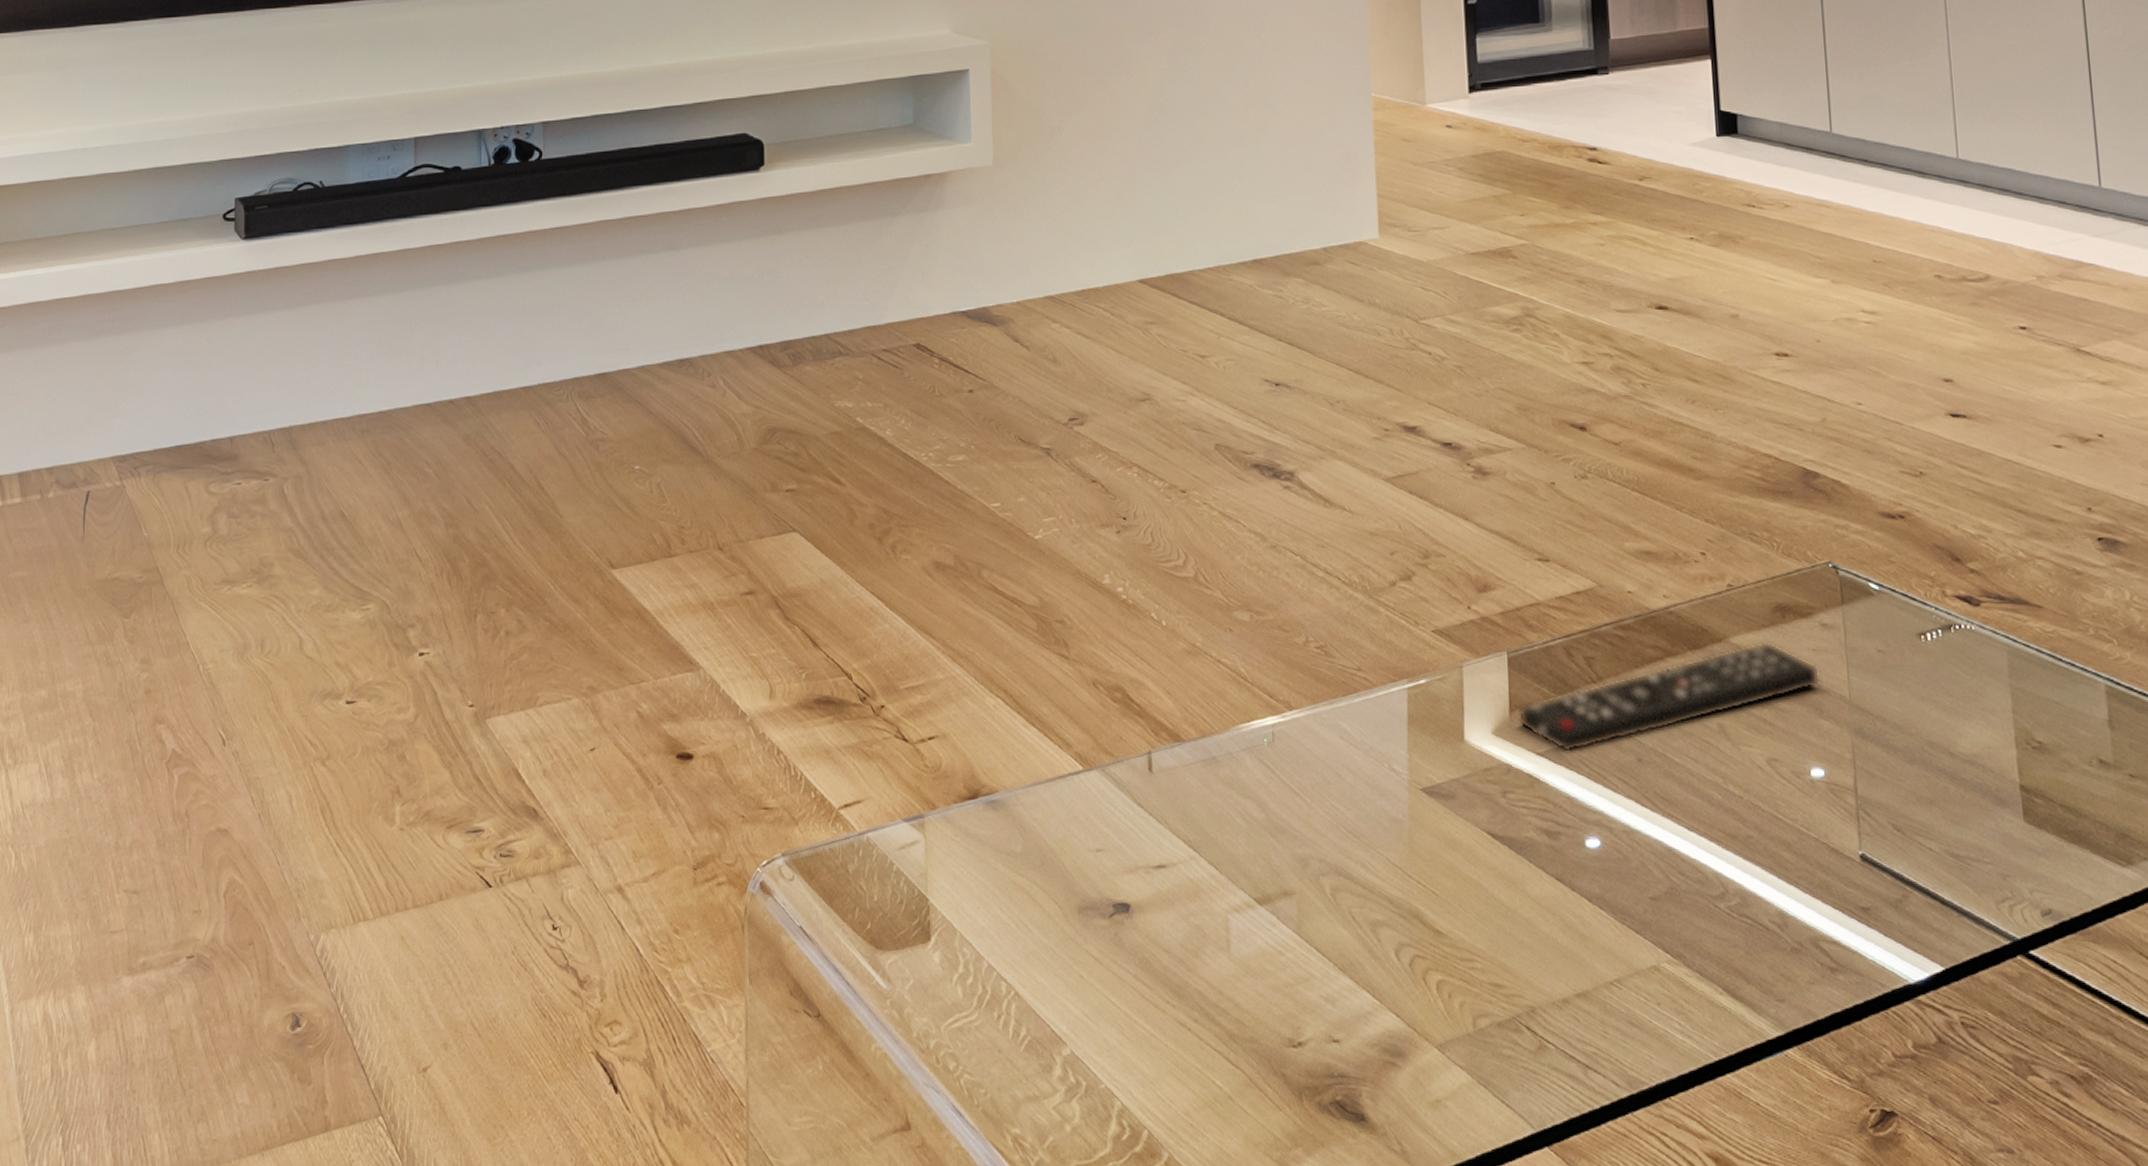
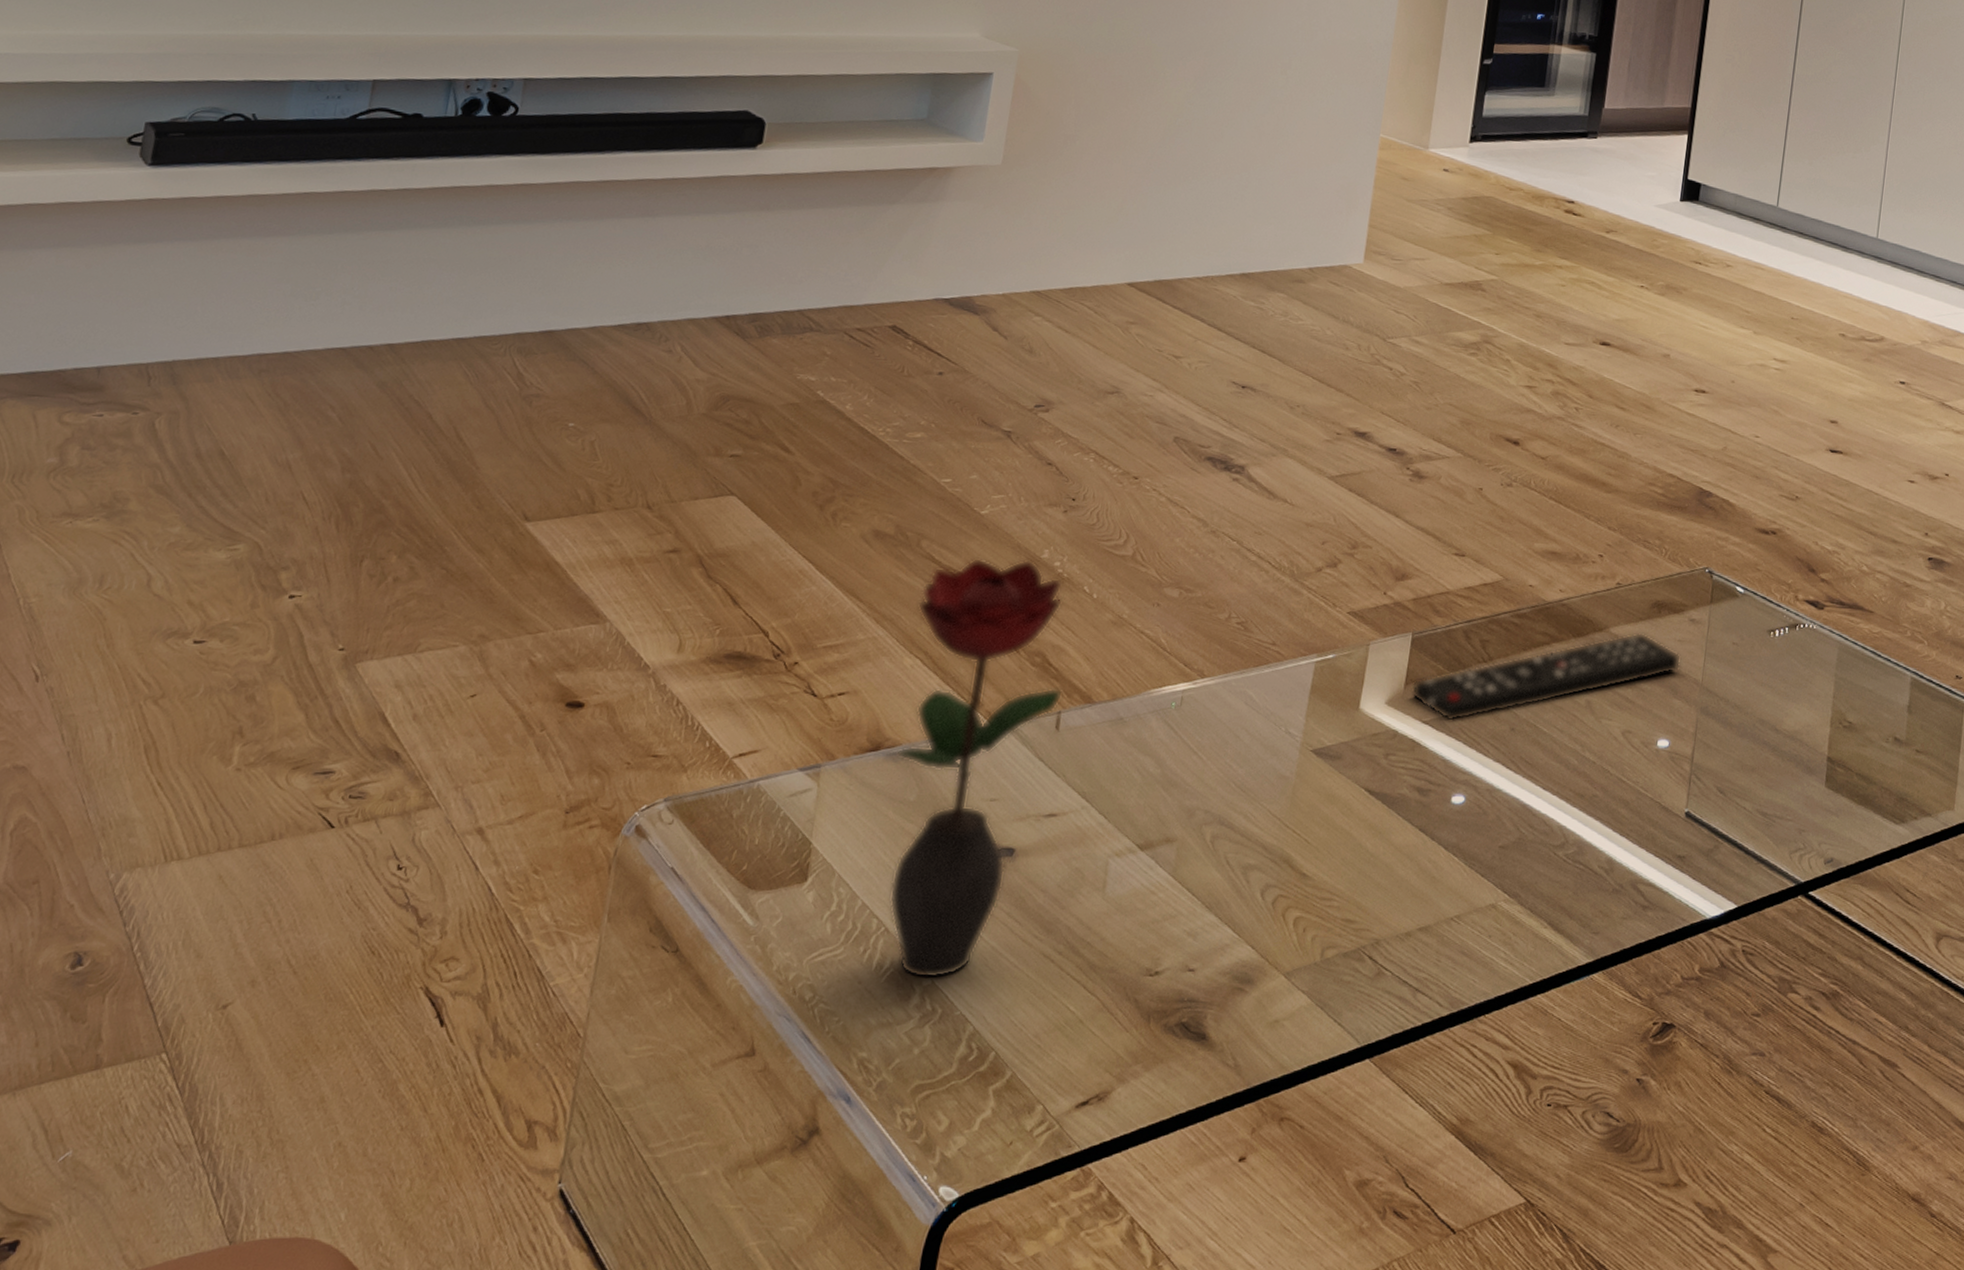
decorative flower: none [989,586,1150,1049] -> present [889,557,1063,979]

